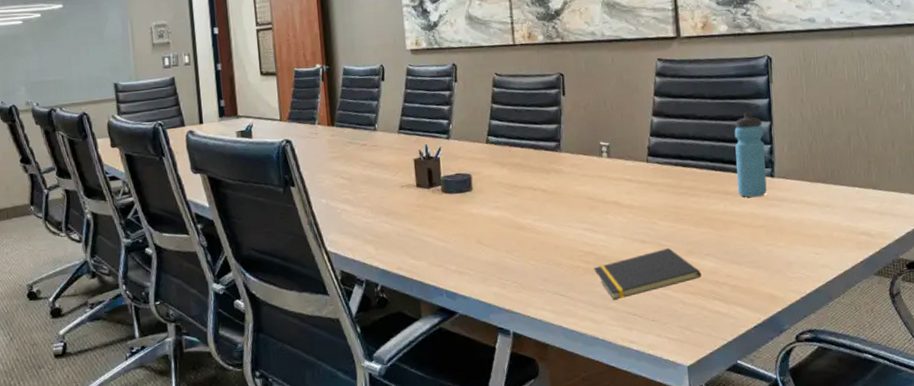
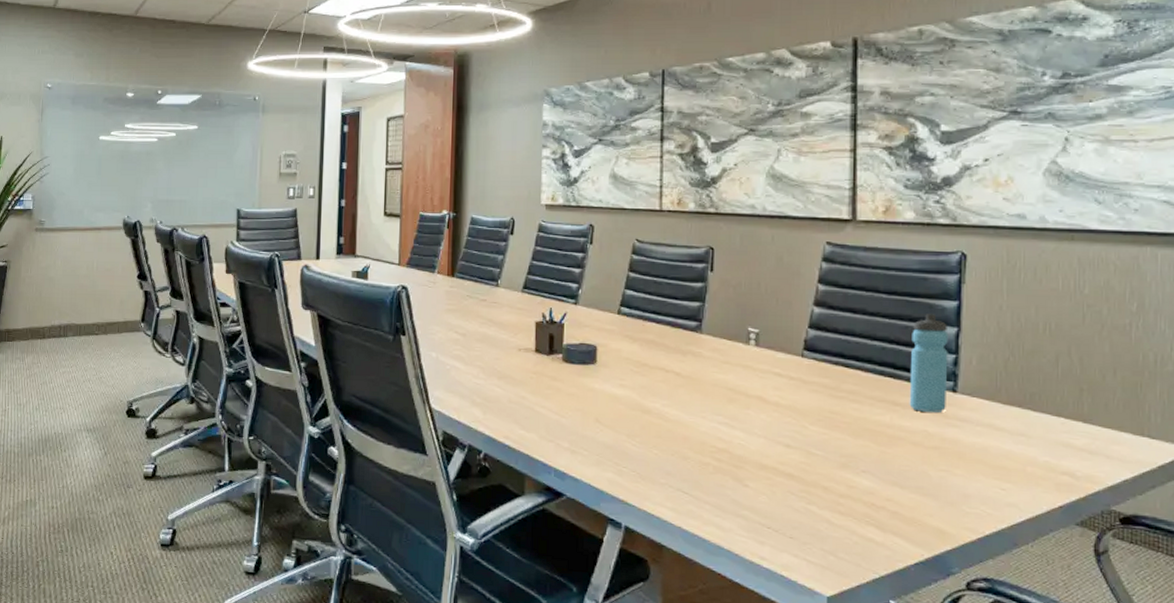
notepad: present [594,247,702,300] -> none [726,456,855,508]

